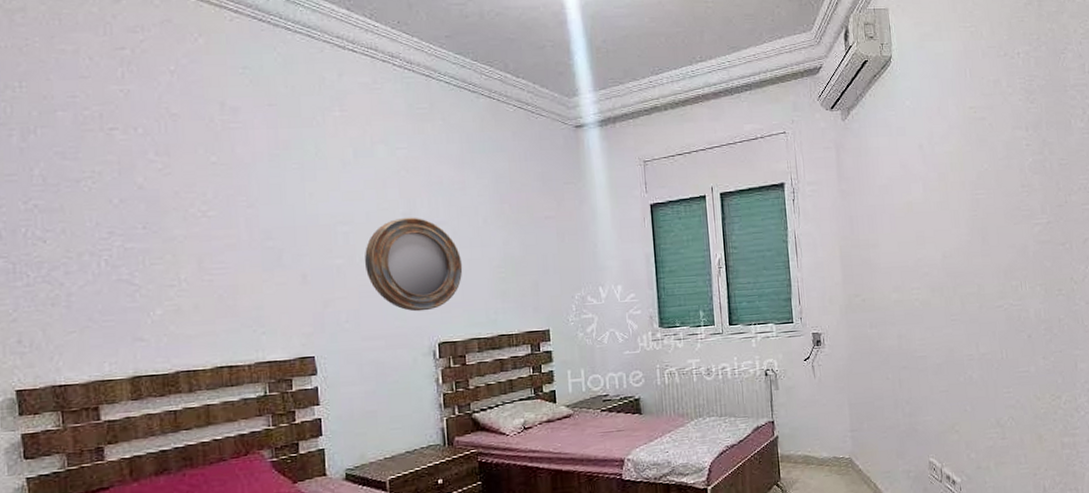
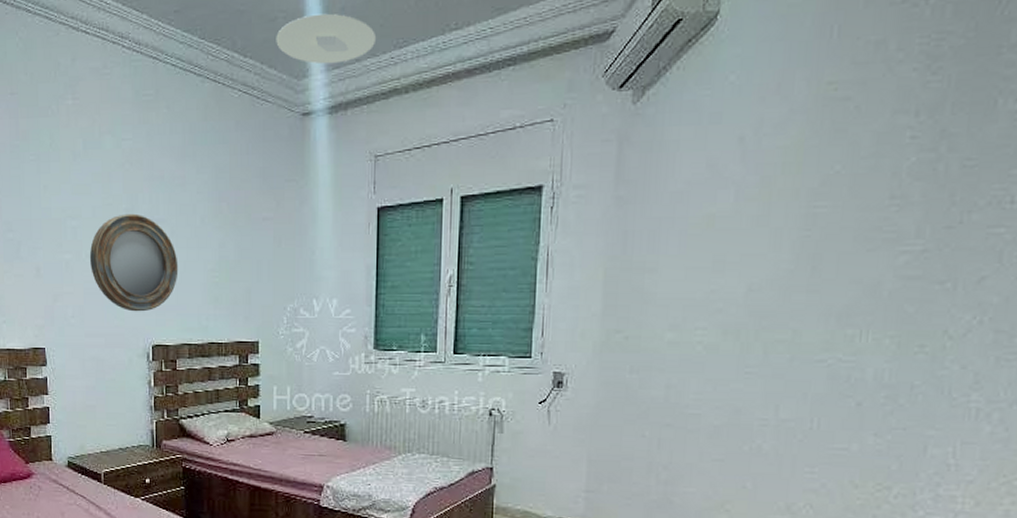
ceiling light: none [545,44,636,86] -> present [276,13,377,65]

